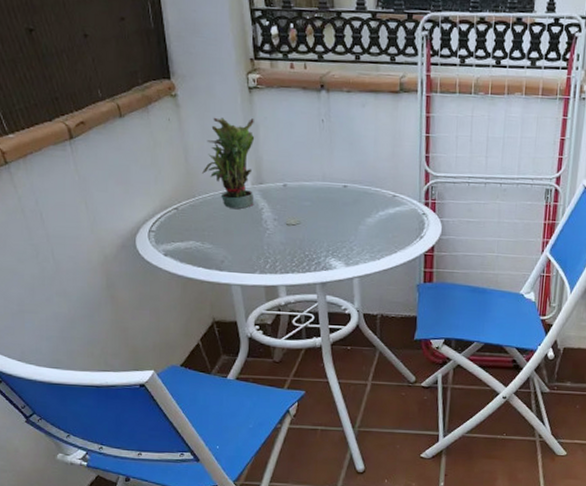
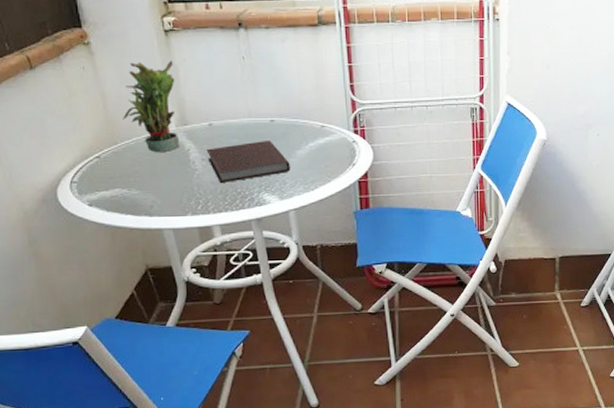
notebook: none [279,205,359,245] -> present [206,141,290,184]

